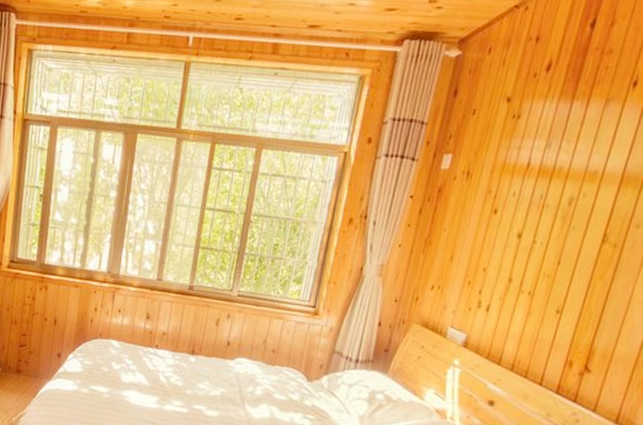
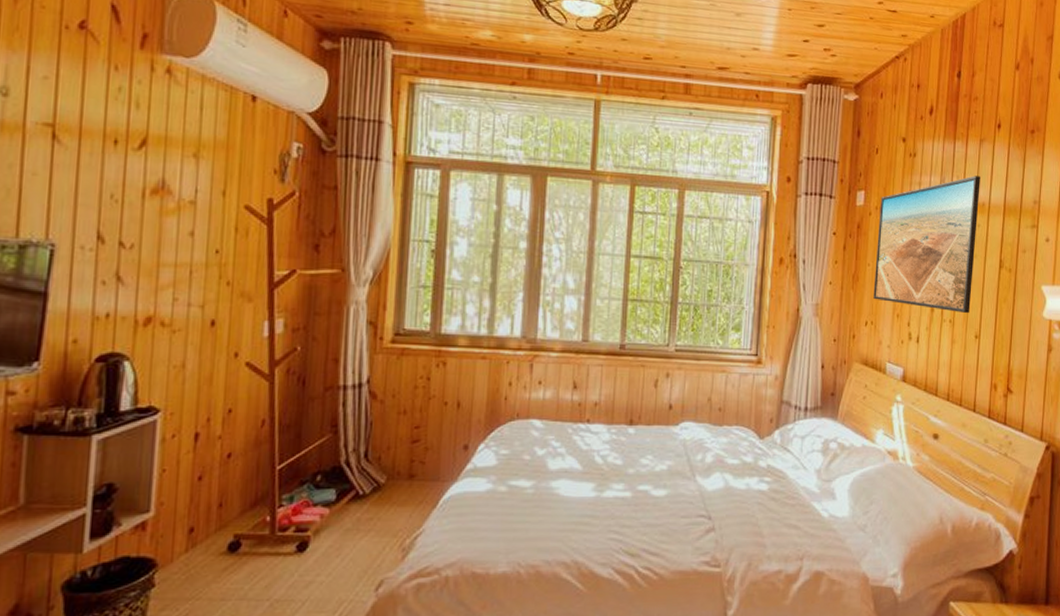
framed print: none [444,140,598,288] -> present [873,176,980,314]

